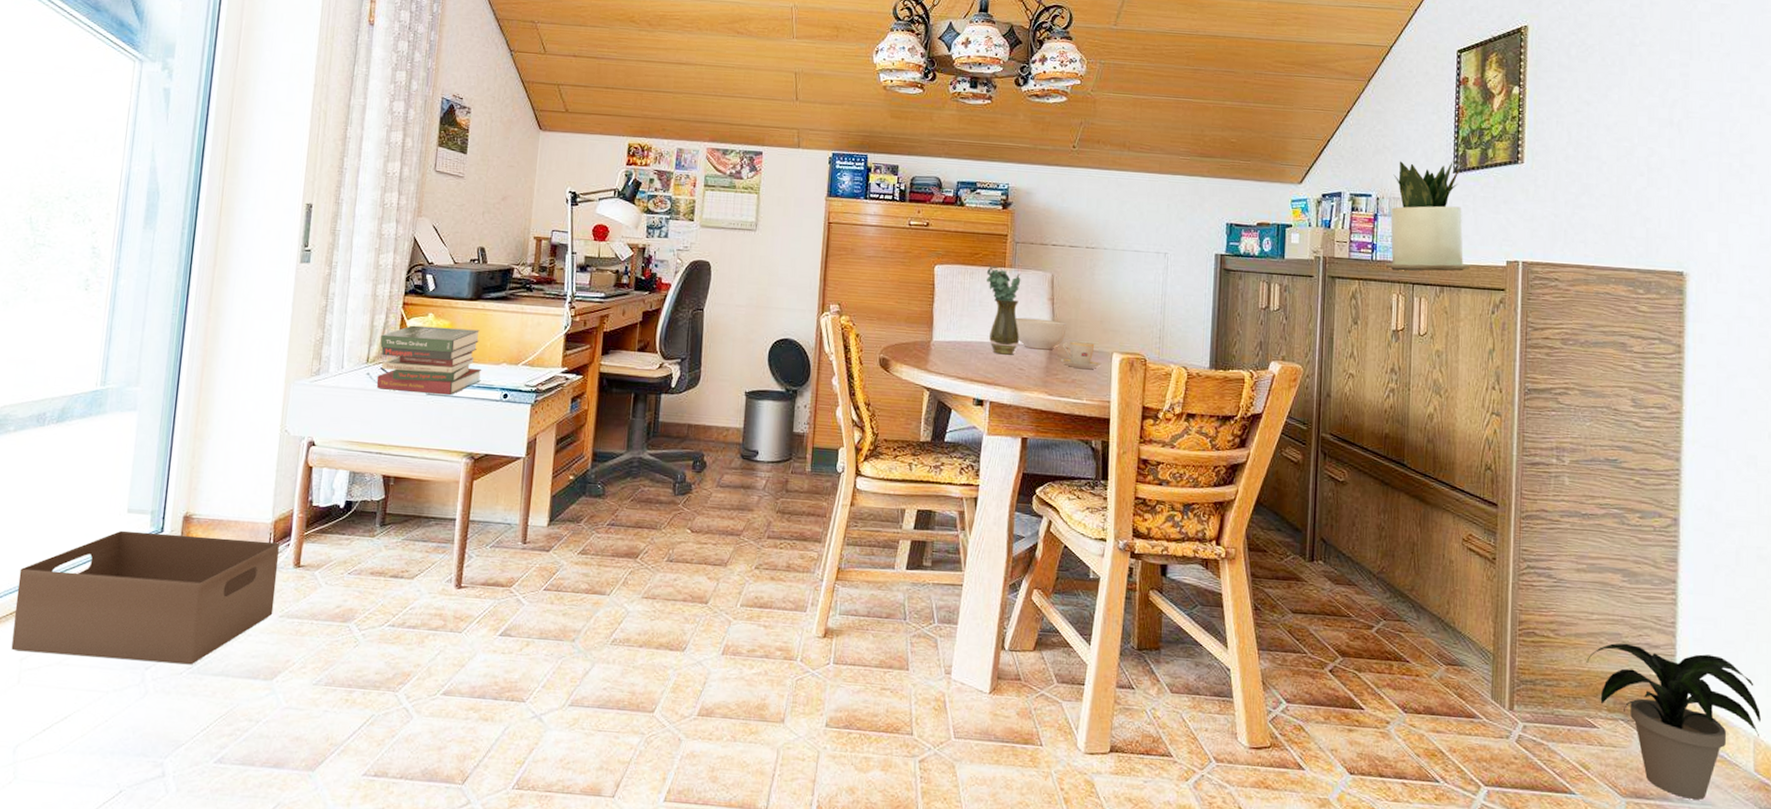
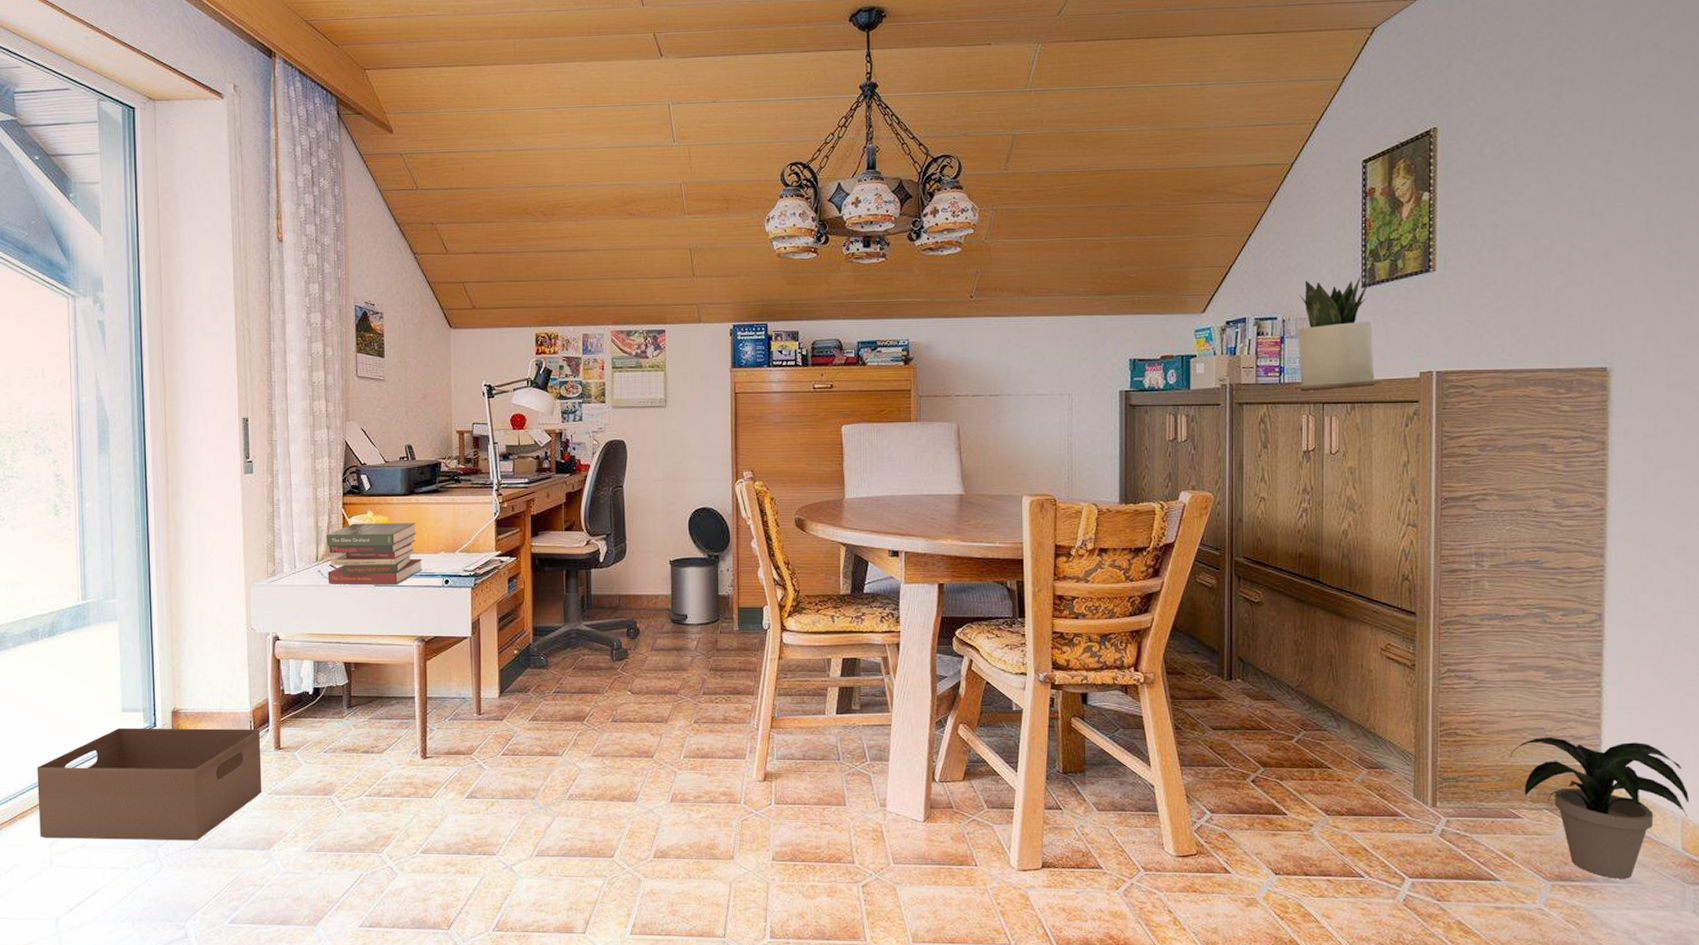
vase: present [987,263,1021,355] -> none [893,419,930,506]
bowl: present [1015,317,1067,350] -> none [924,469,975,498]
teacup: present [1061,340,1102,370] -> none [972,487,1012,514]

